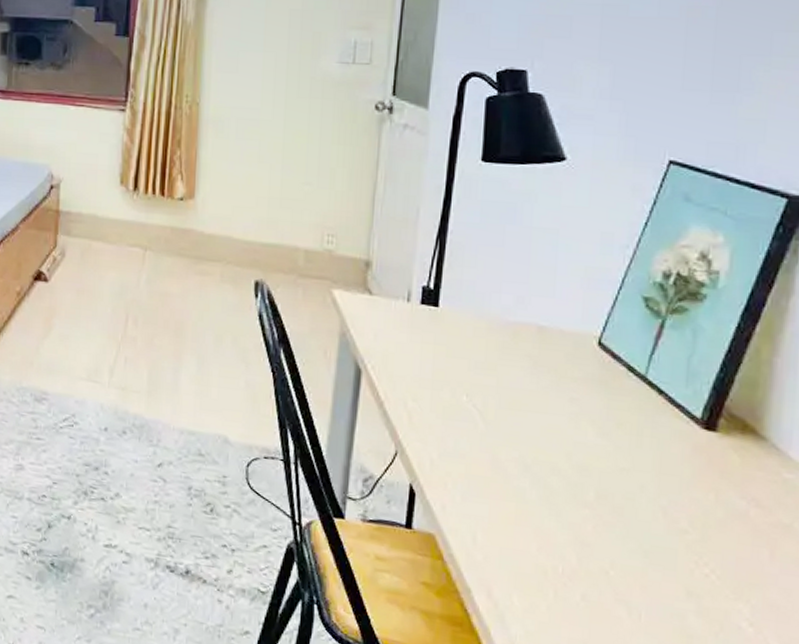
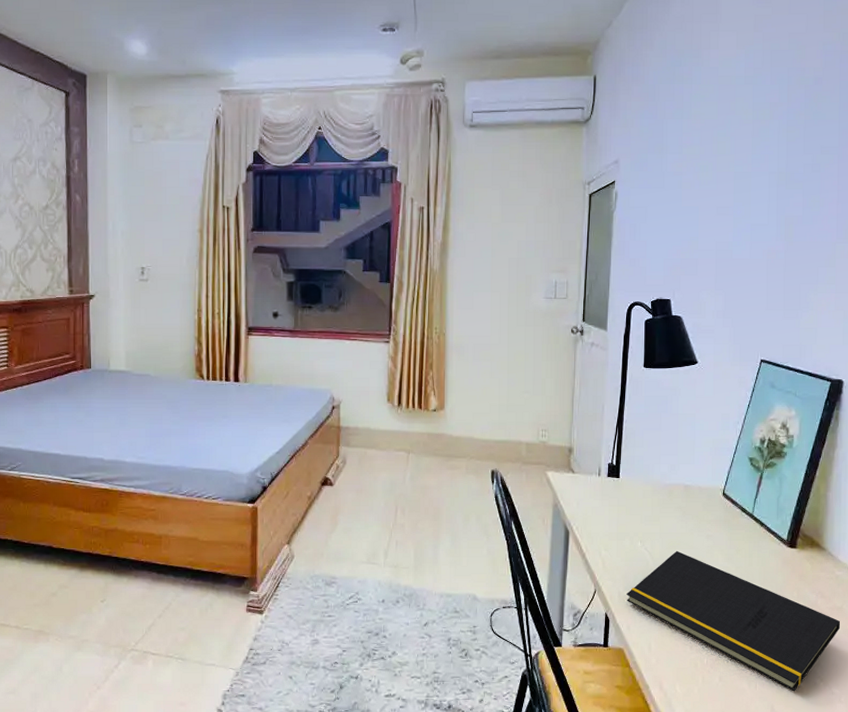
notepad: none [442,413,788,634] -> present [626,550,841,692]

